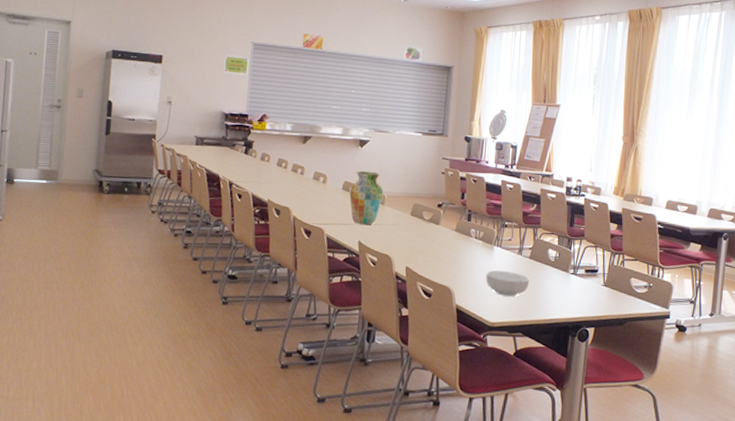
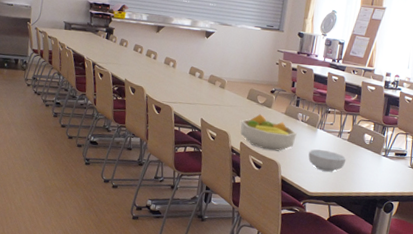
vase: present [349,170,383,225] -> none [195,58,224,105]
fruit bowl: none [405,232,471,275] -> present [240,114,297,151]

